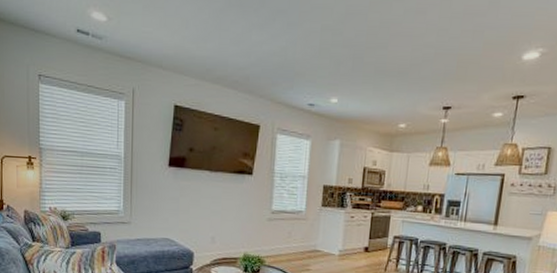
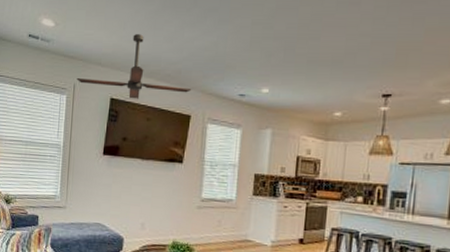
ceiling fan: none [135,35,260,107] -> present [76,34,191,99]

